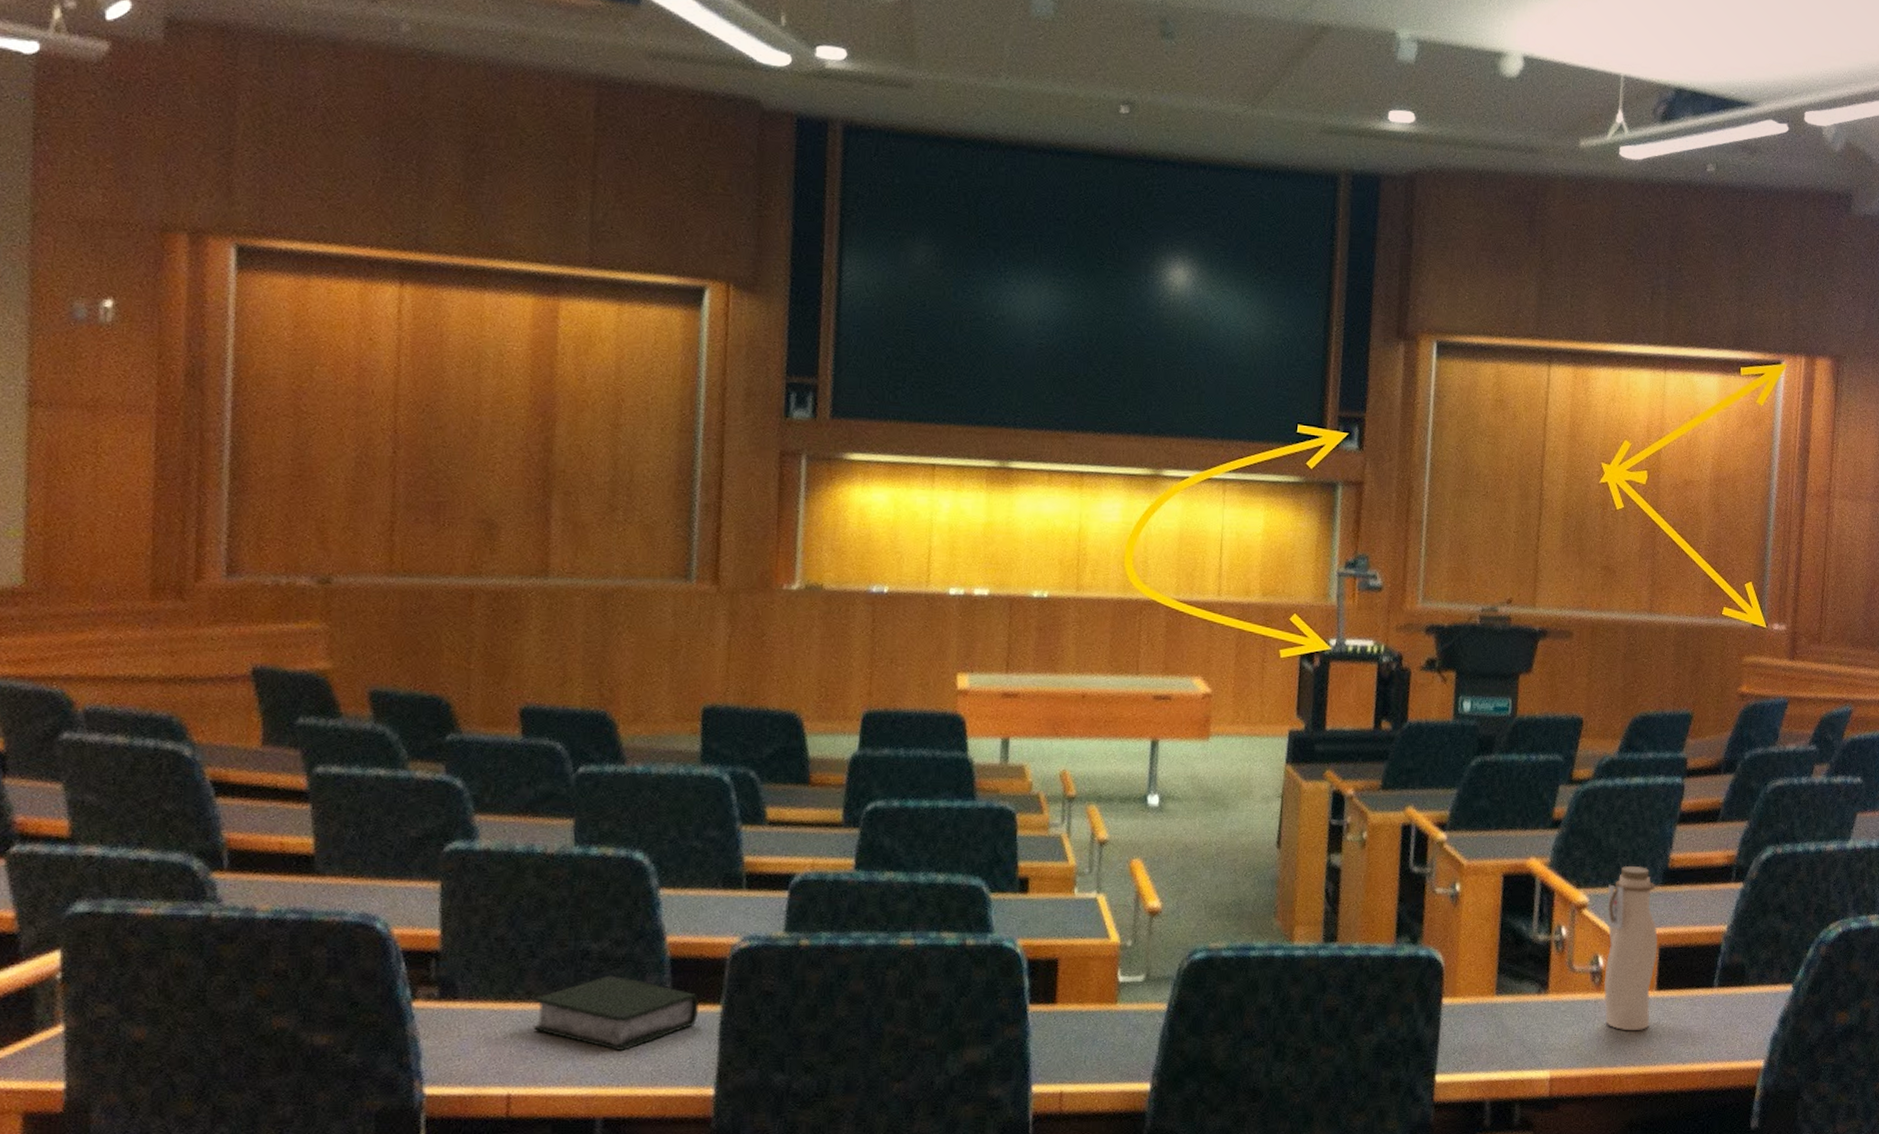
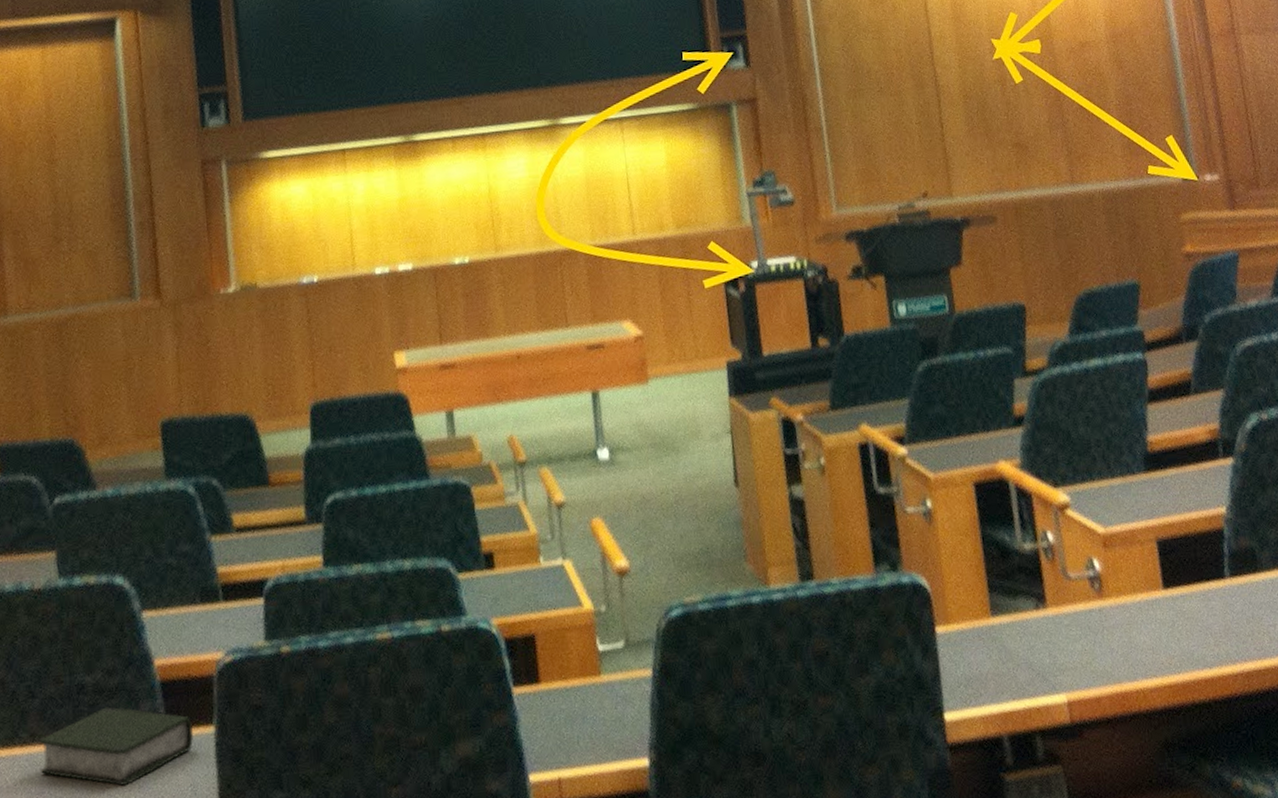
water bottle: present [1603,865,1659,1030] -> none [1087,454,1164,639]

